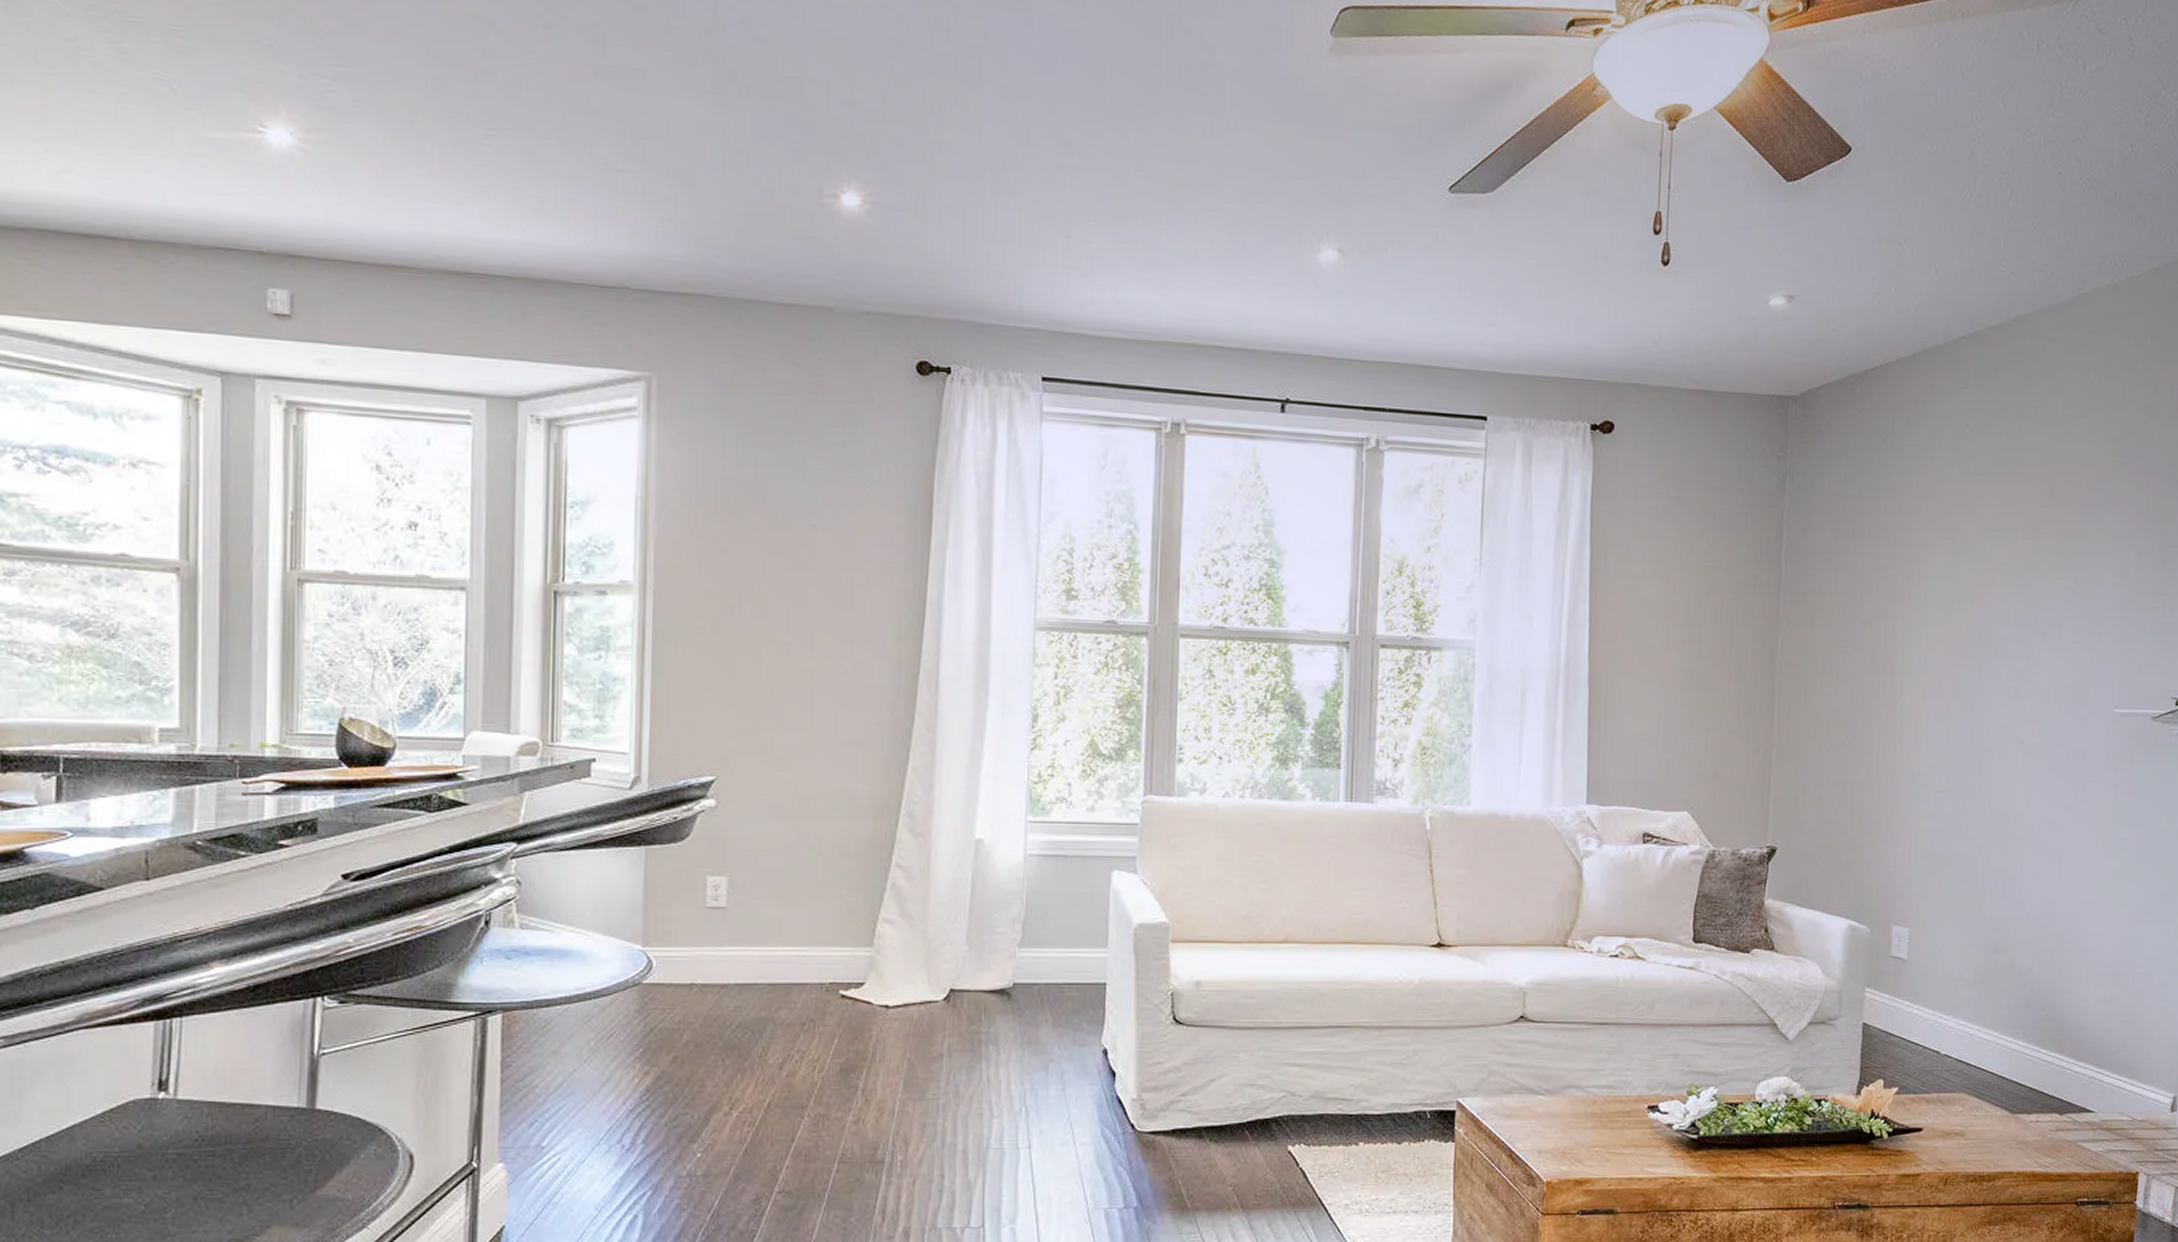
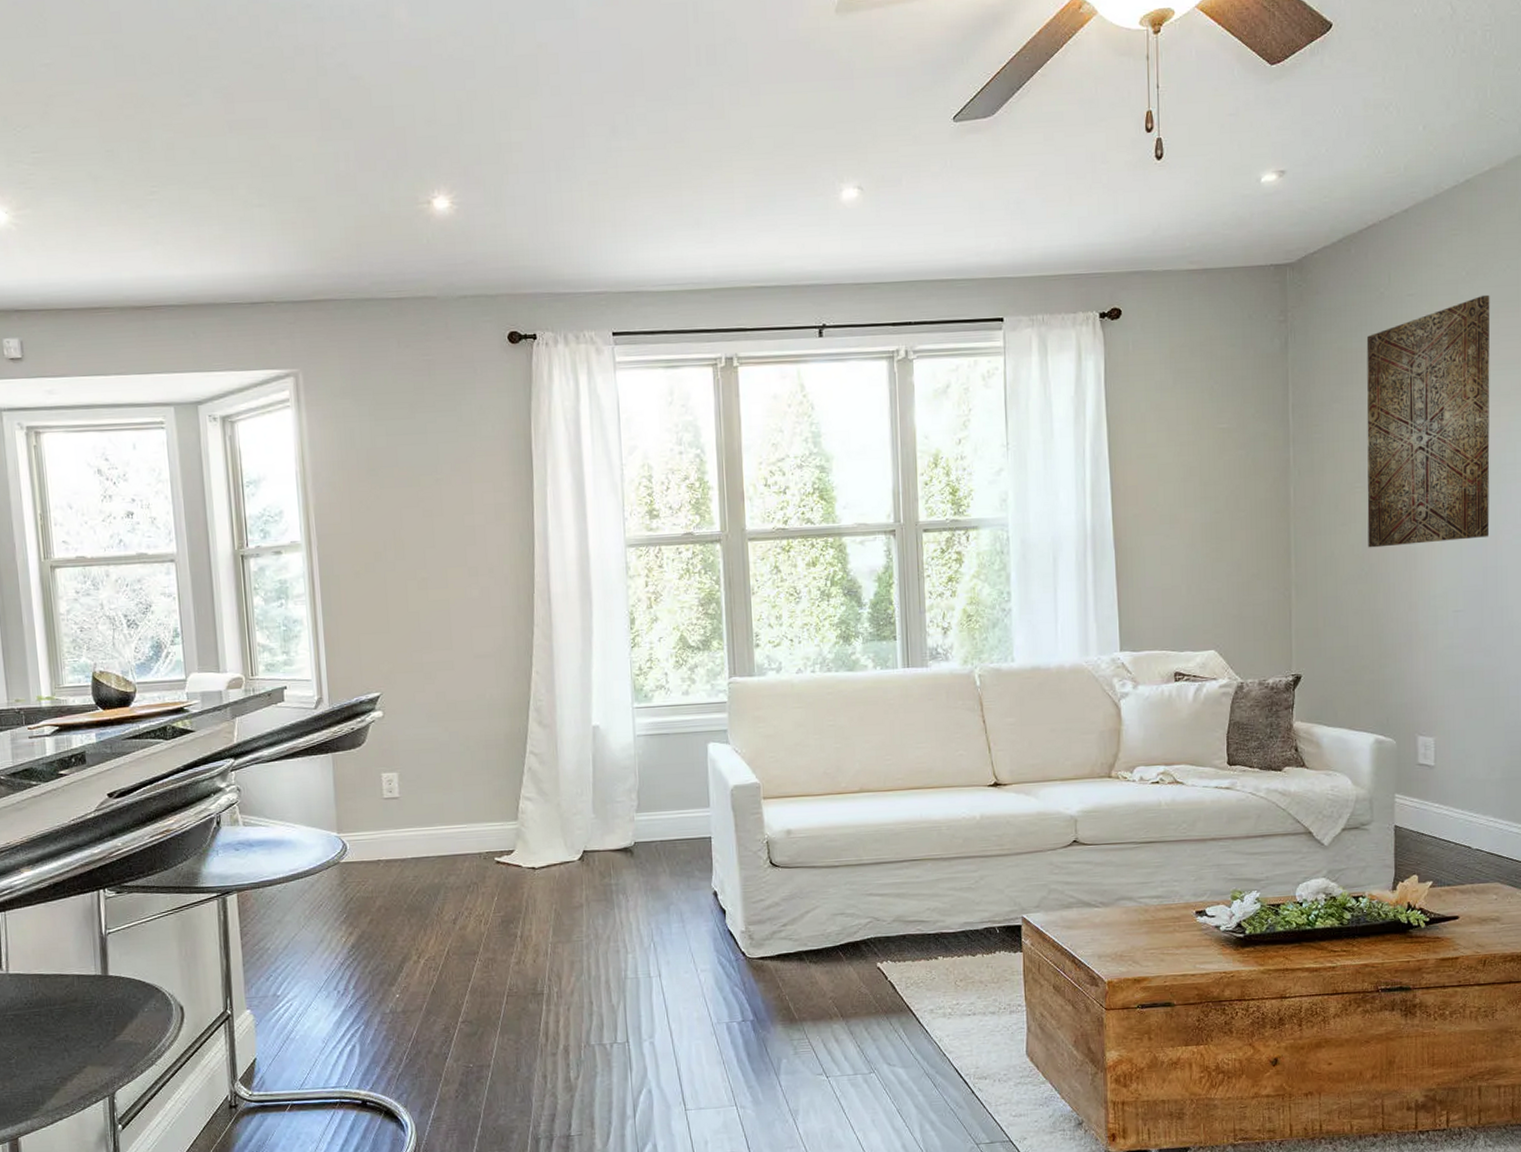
wall art: none [1854,455,1992,715] -> present [1366,294,1490,548]

